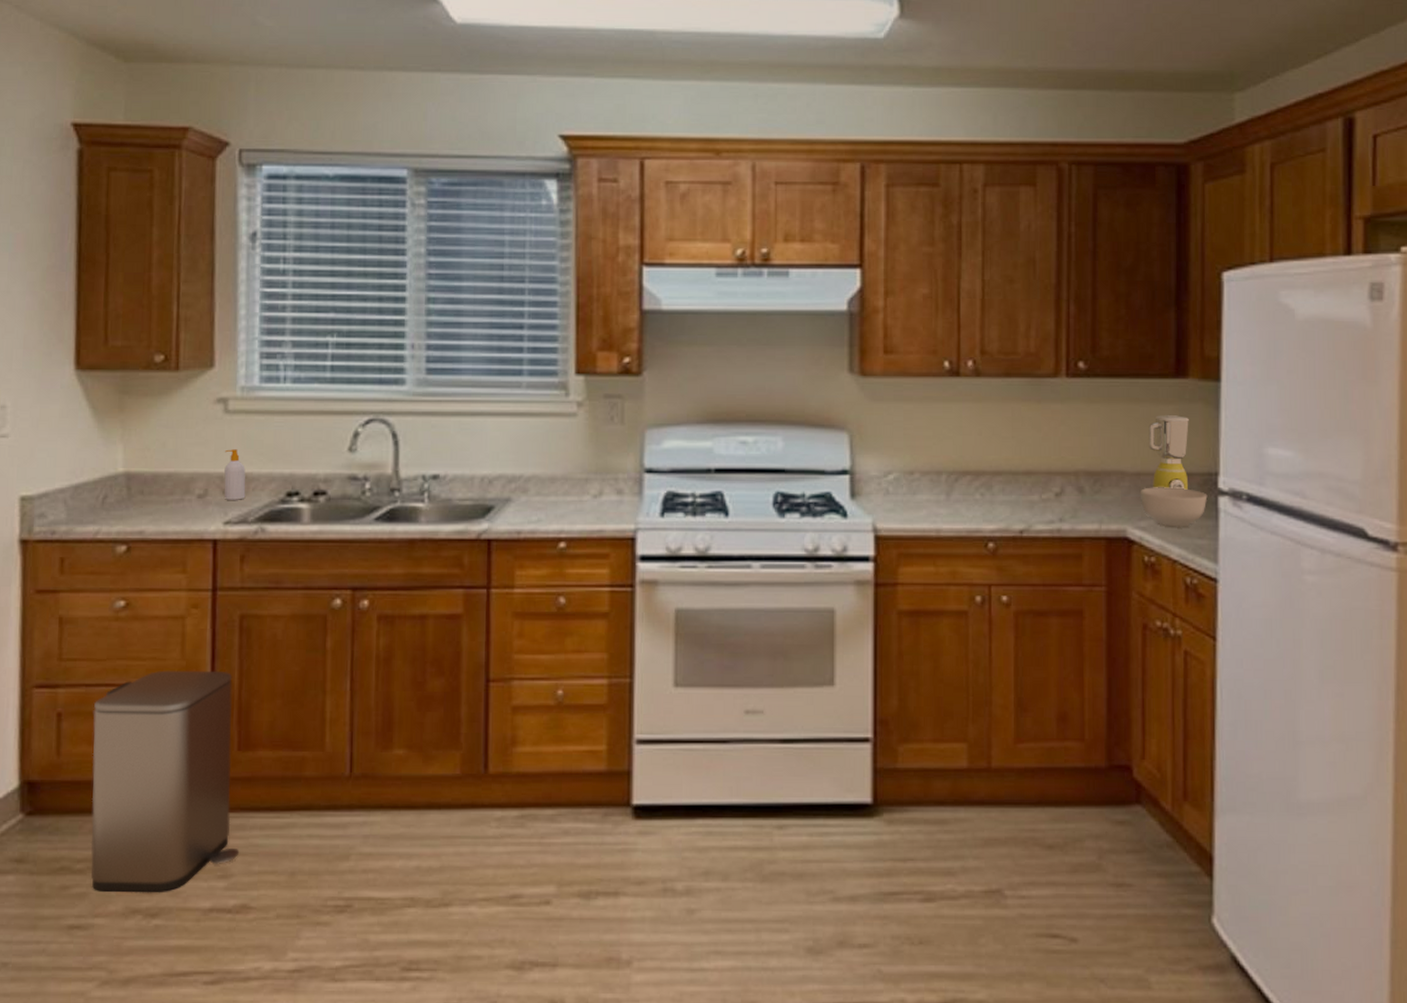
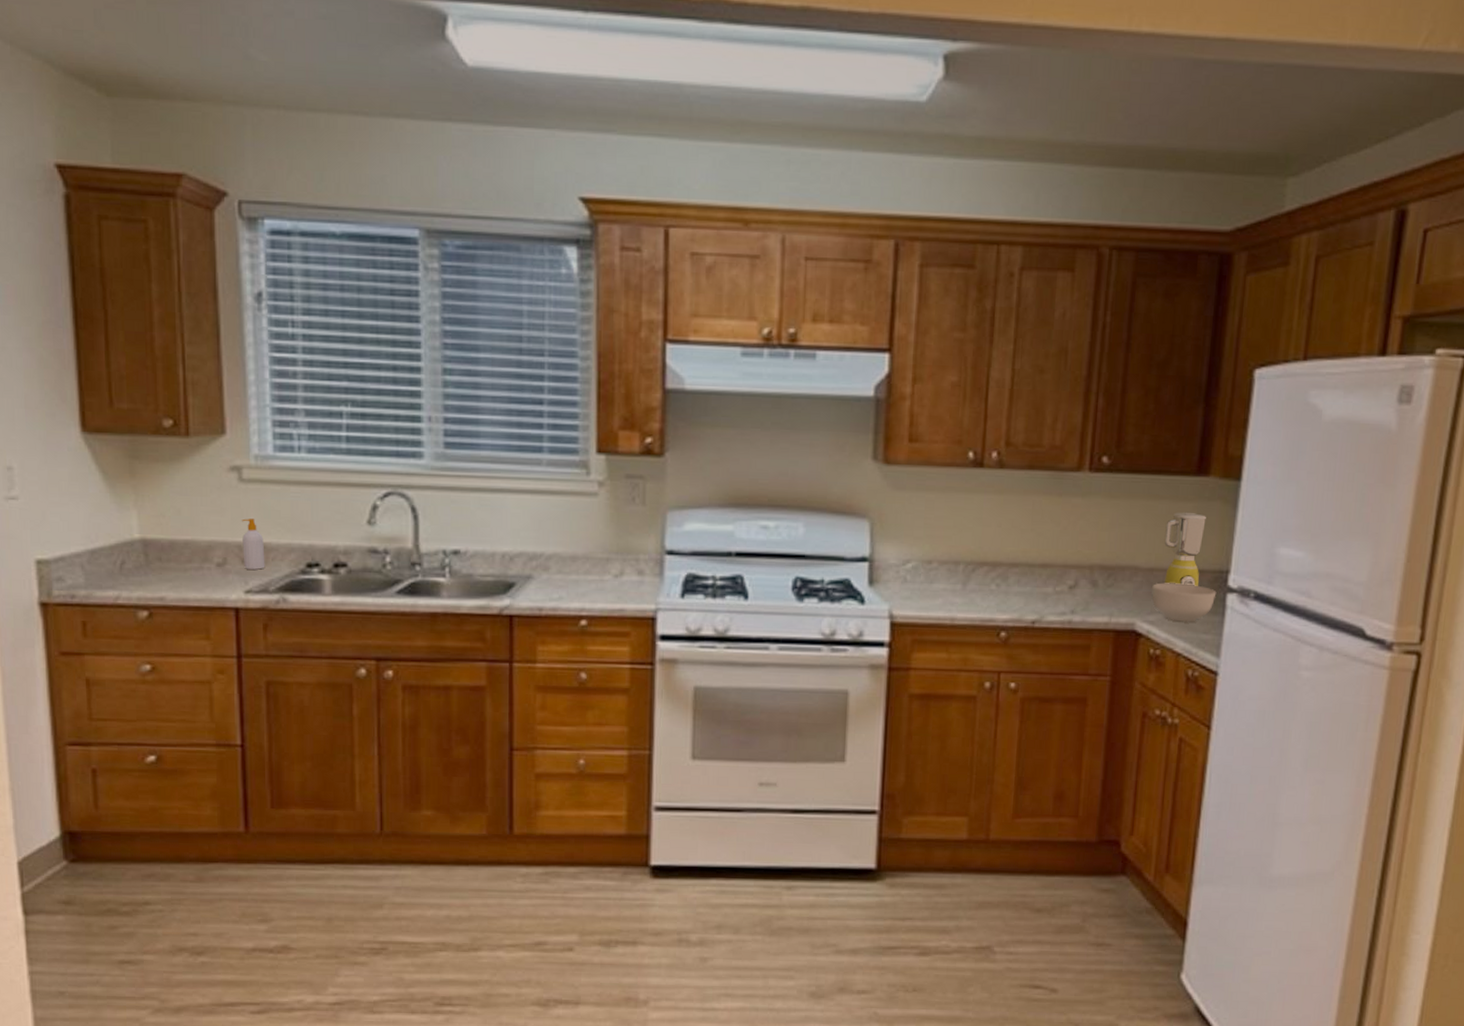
pedal bin: present [91,670,240,893] -> none [127,732,278,934]

